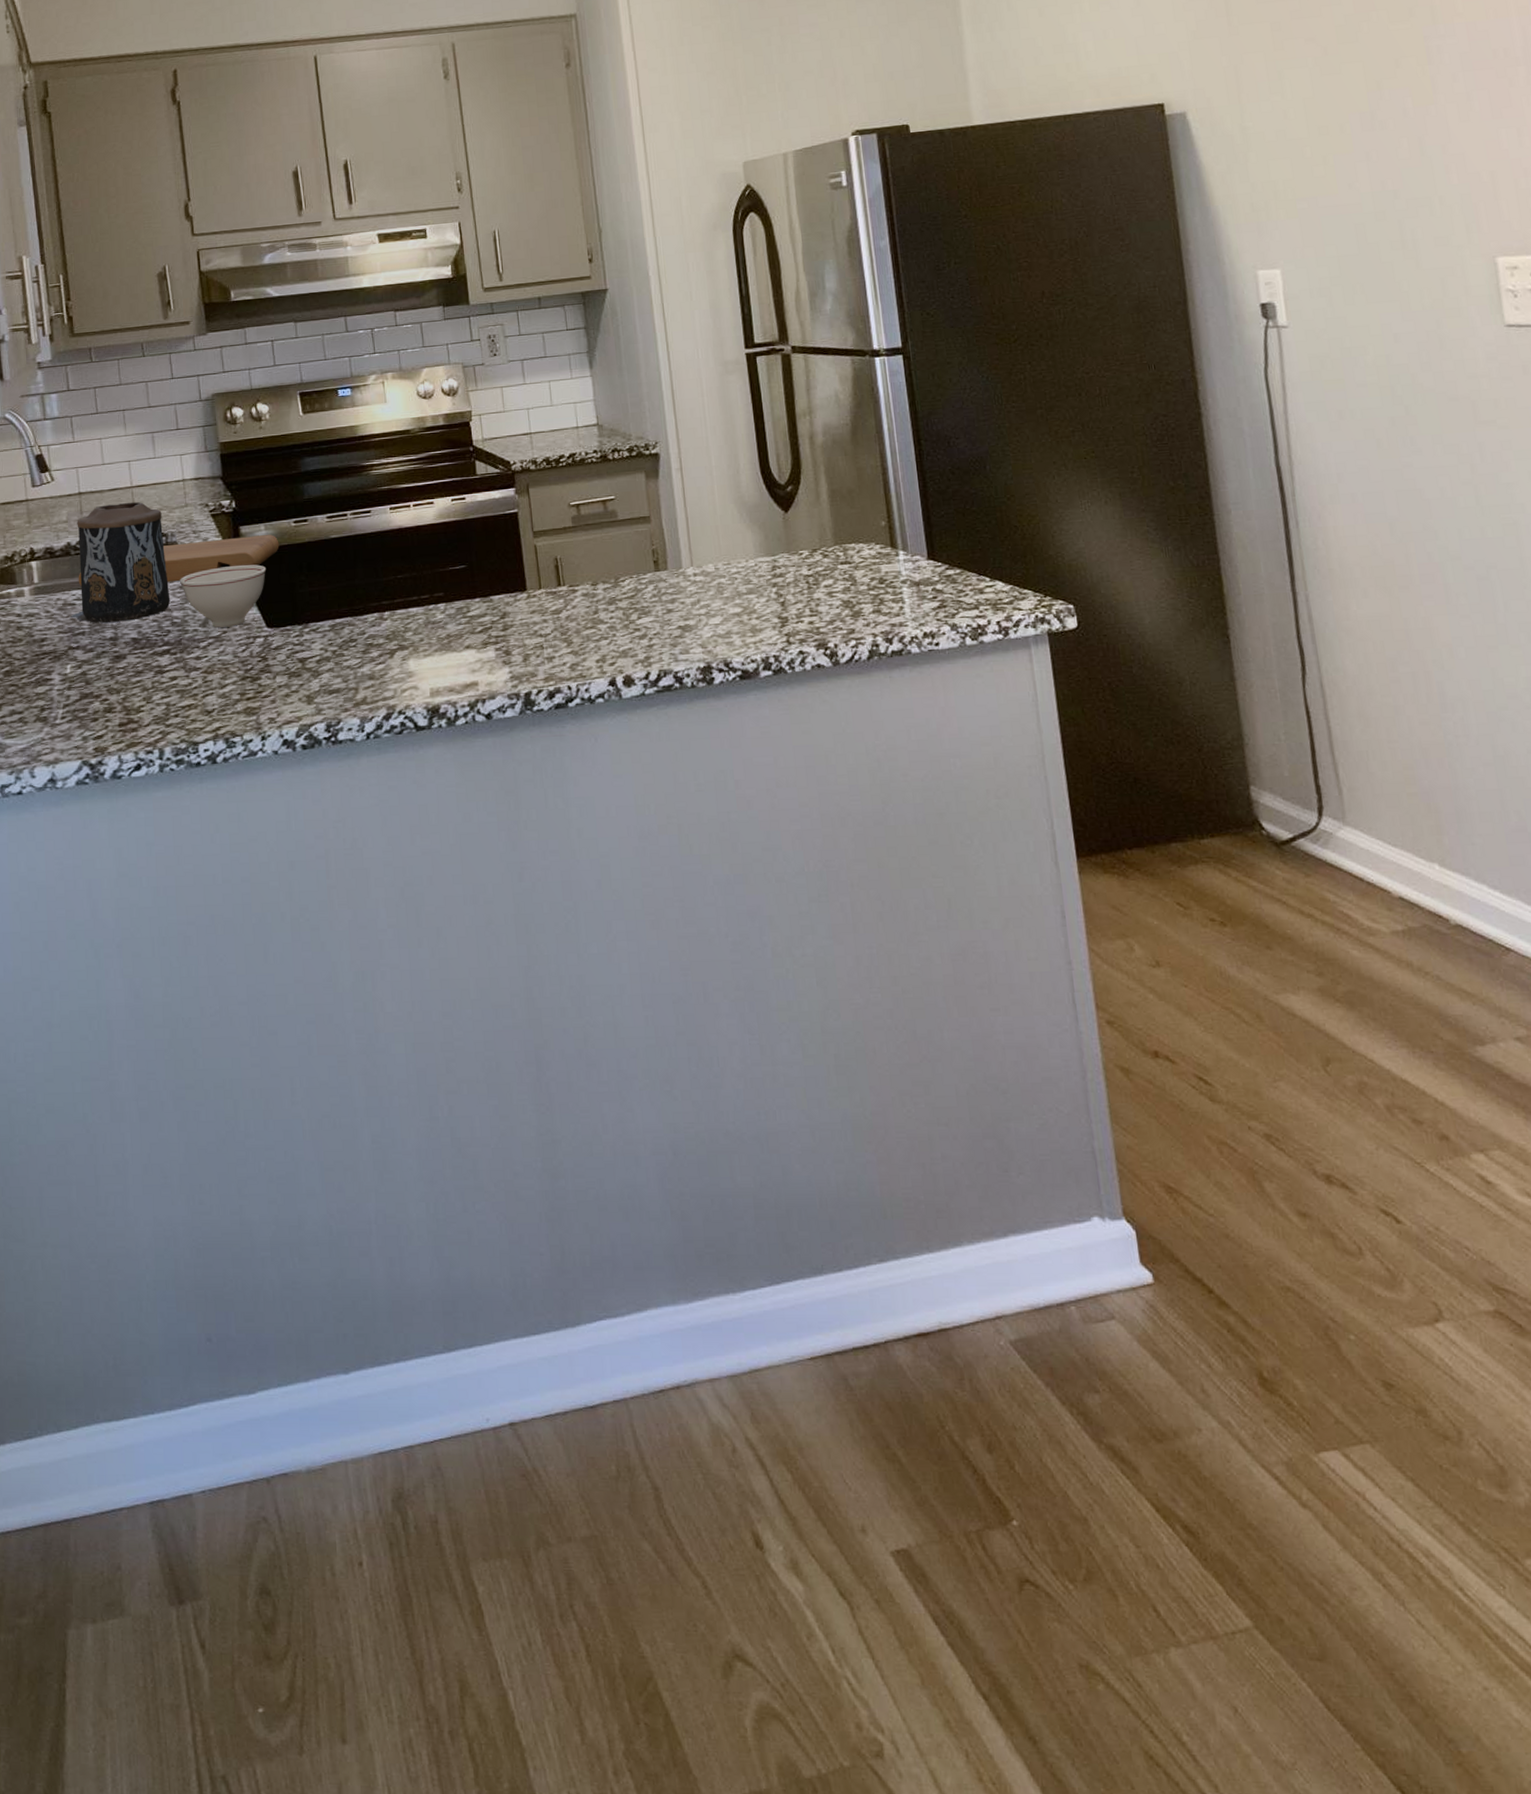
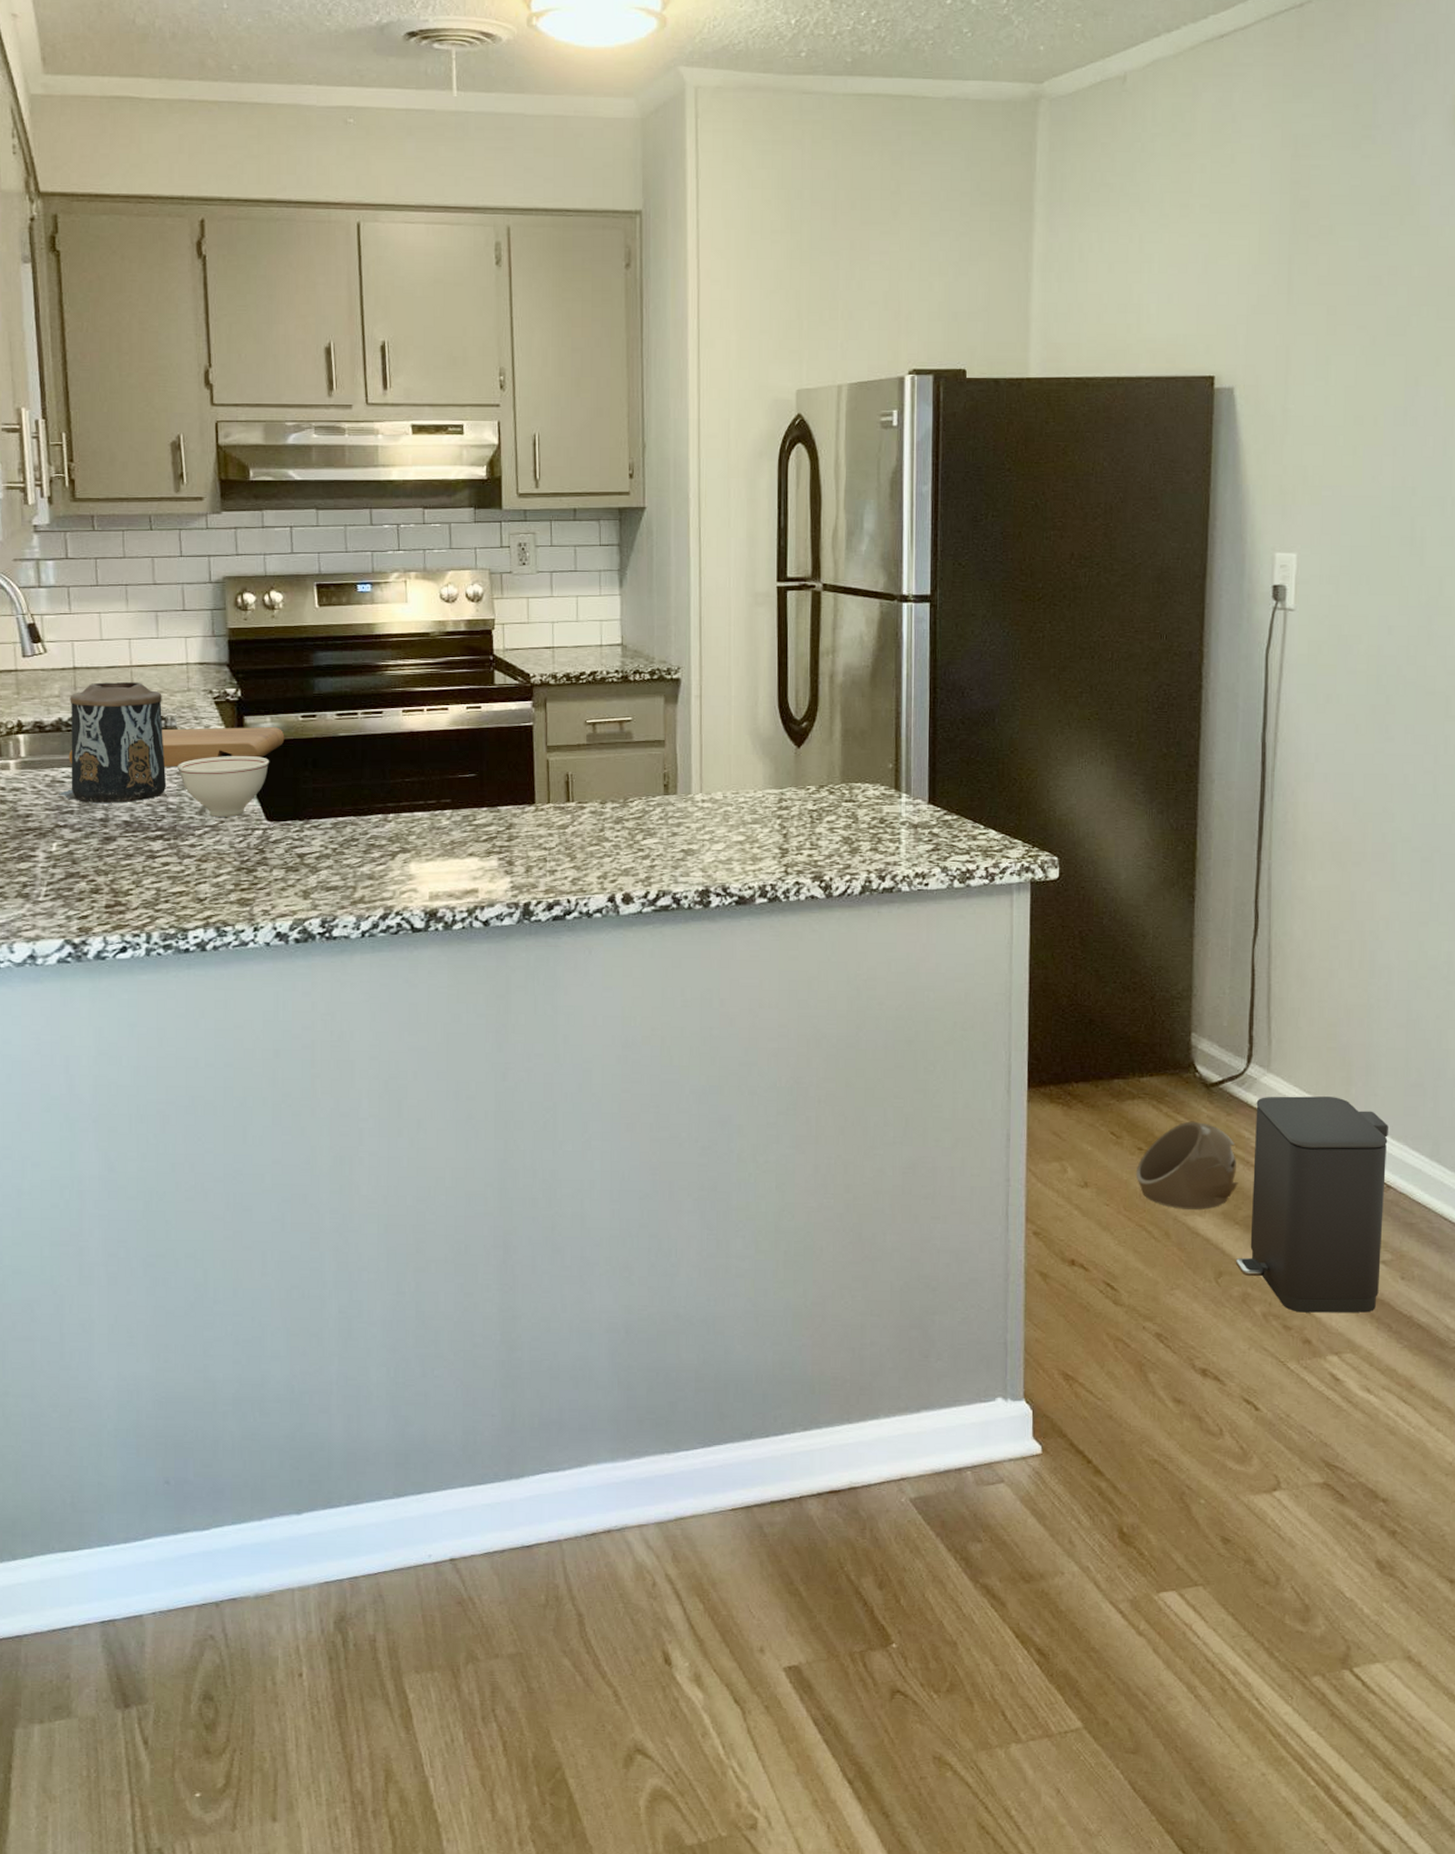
pet bowl: none [1211,885,1332,987] -> present [1135,1121,1238,1209]
pedal bin: none [1336,849,1520,1103] -> present [1235,1096,1388,1313]

